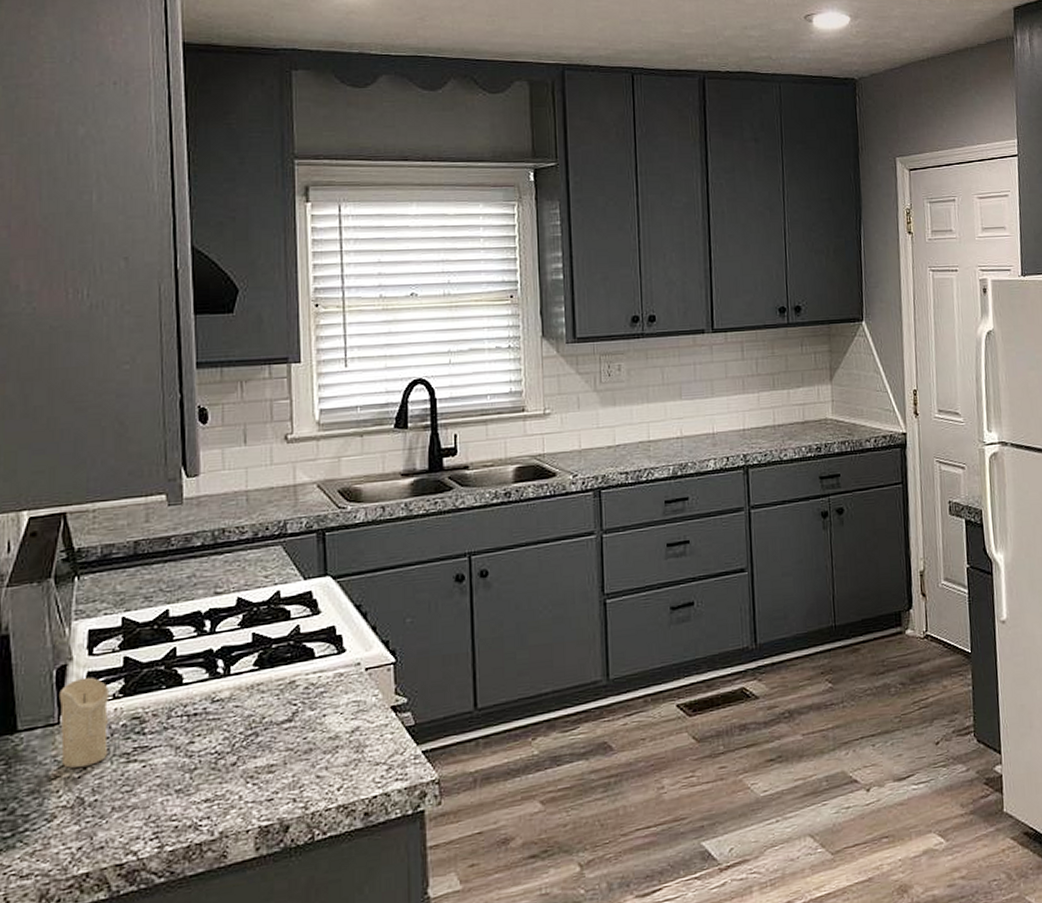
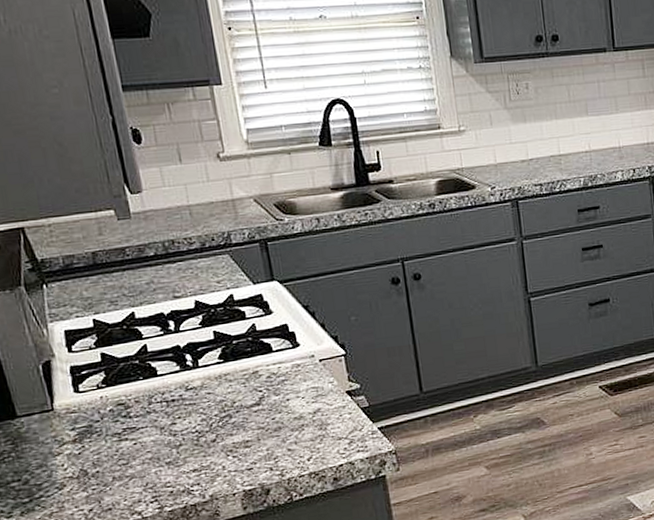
candle: present [59,677,110,769] -> none [48,370,101,447]

